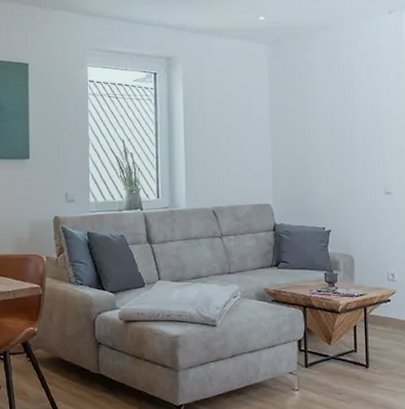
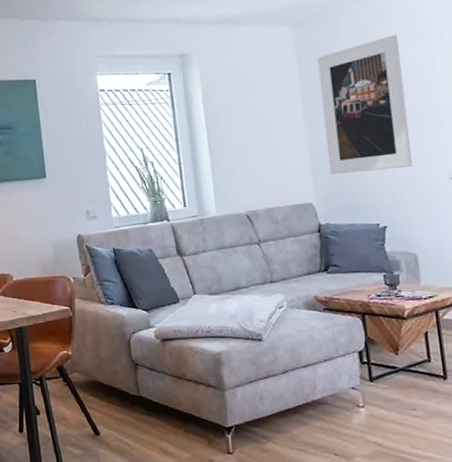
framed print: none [286,63,357,180] -> present [317,34,412,175]

